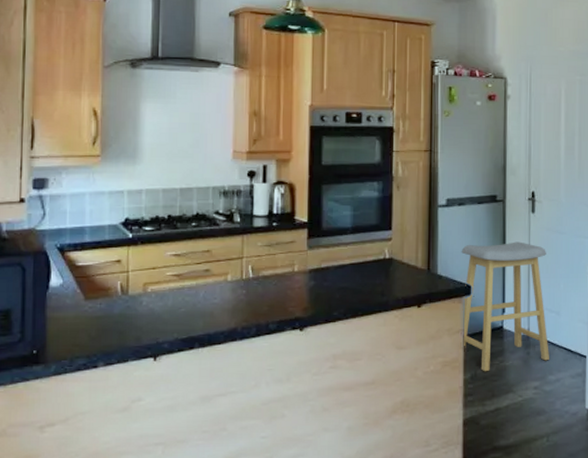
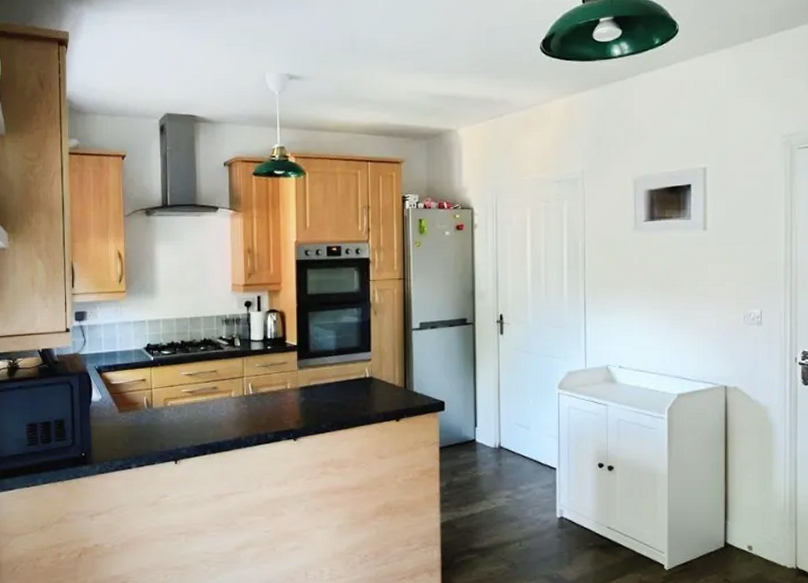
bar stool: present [461,241,549,372] -> none [434,361,520,481]

